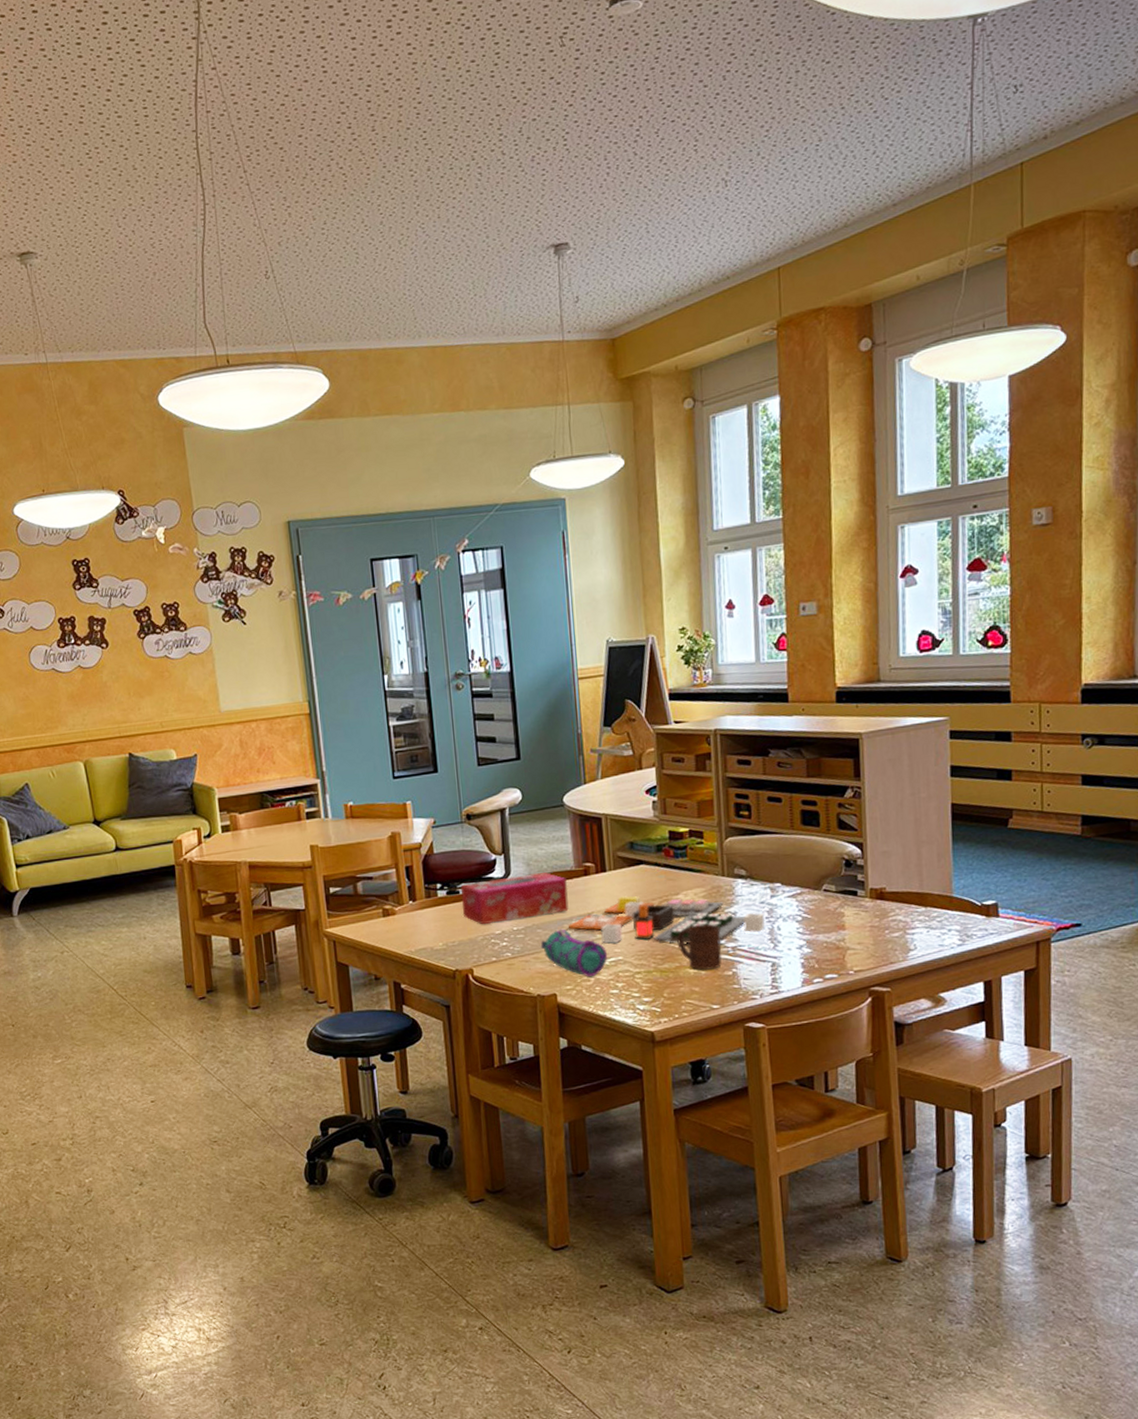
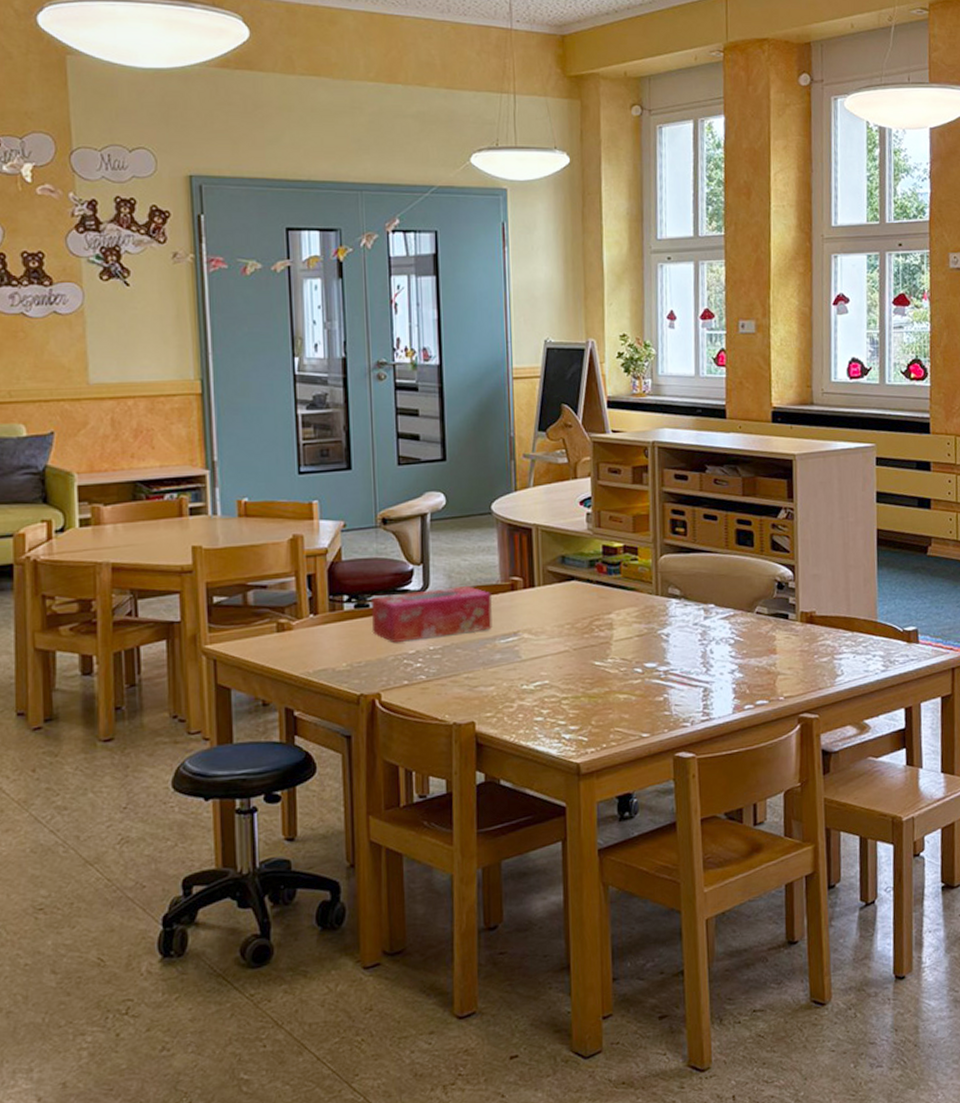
pencil case: present [540,929,608,977] -> none [459,649,533,703]
toy food set: present [569,896,766,943] -> none [492,614,698,666]
cup: present [677,923,722,970] -> none [607,645,654,696]

